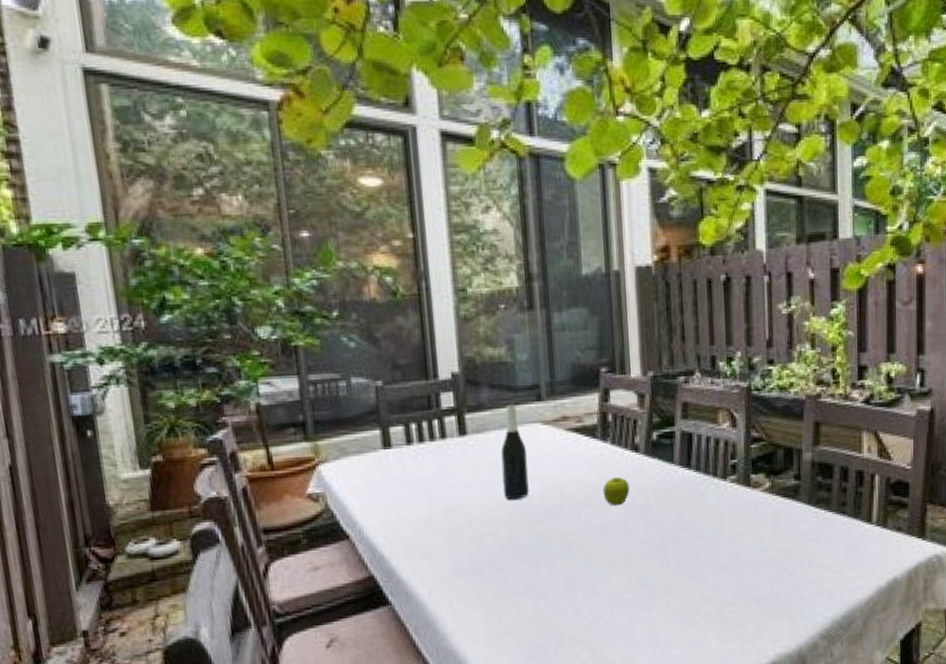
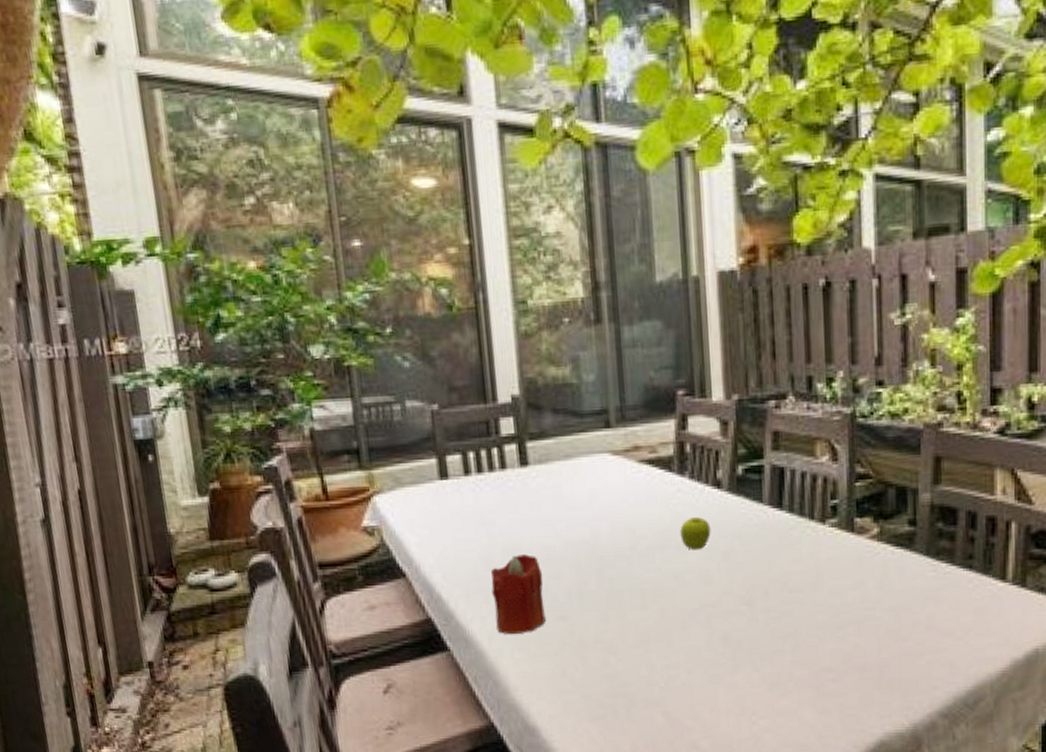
candle: none [431,514,482,587] -> present [491,554,546,634]
wine bottle: present [501,404,529,500] -> none [565,431,597,540]

